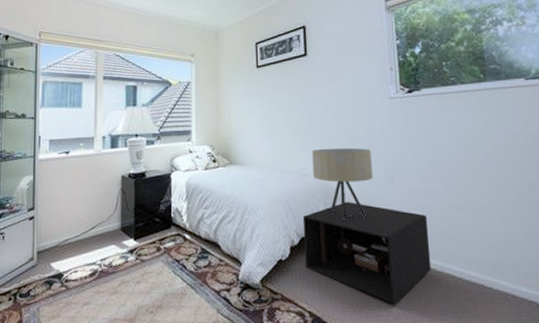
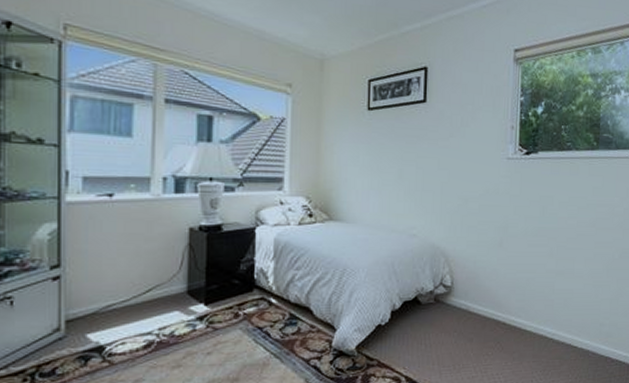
nightstand: present [302,202,432,305] -> none [405,265,530,366]
table lamp: present [312,147,373,221] -> none [421,207,483,285]

